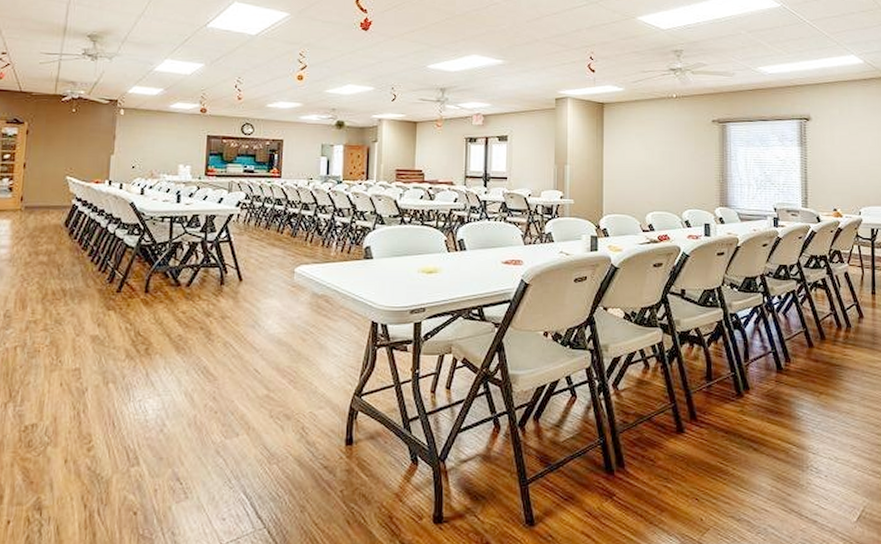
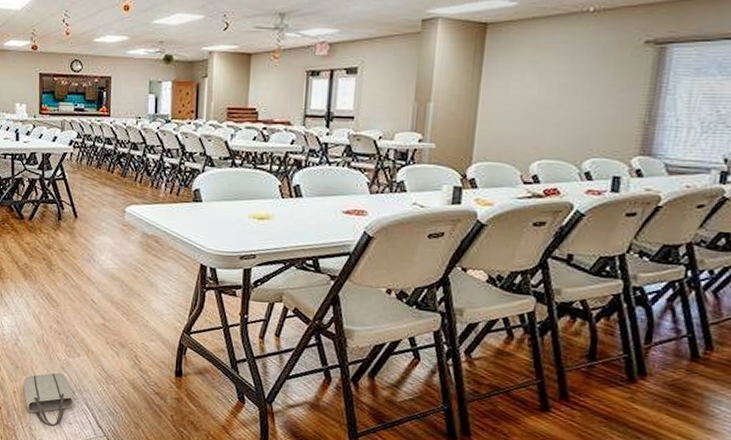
tote bag: none [166,459,230,528] -> present [23,372,74,427]

